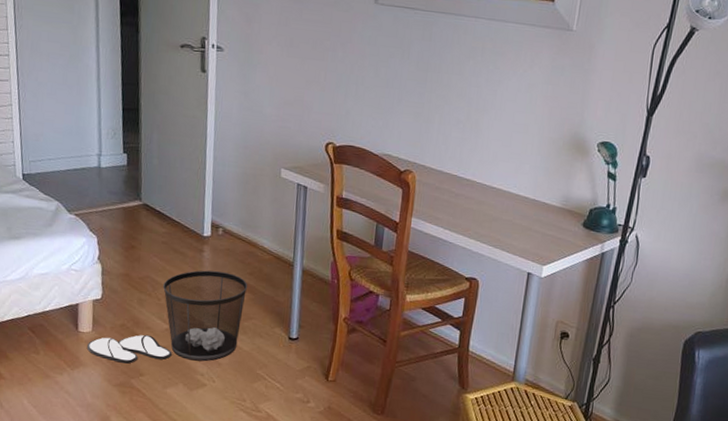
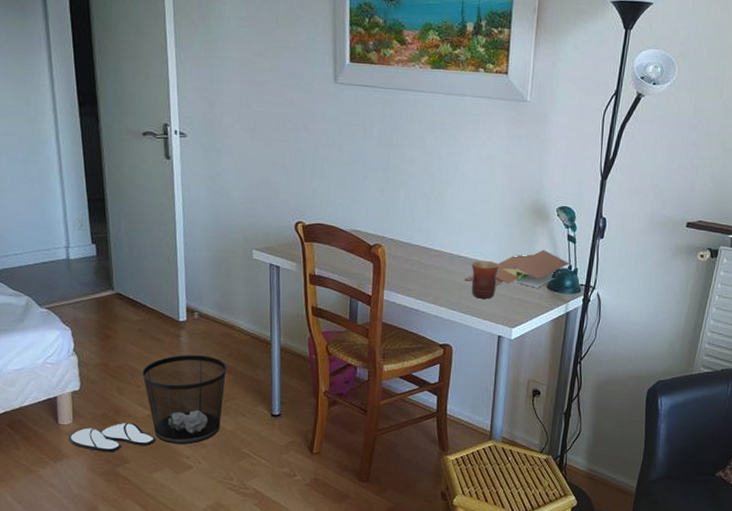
papers: none [496,186,608,226] -> present [464,250,569,288]
mug: none [502,192,534,234] -> present [471,260,500,299]

